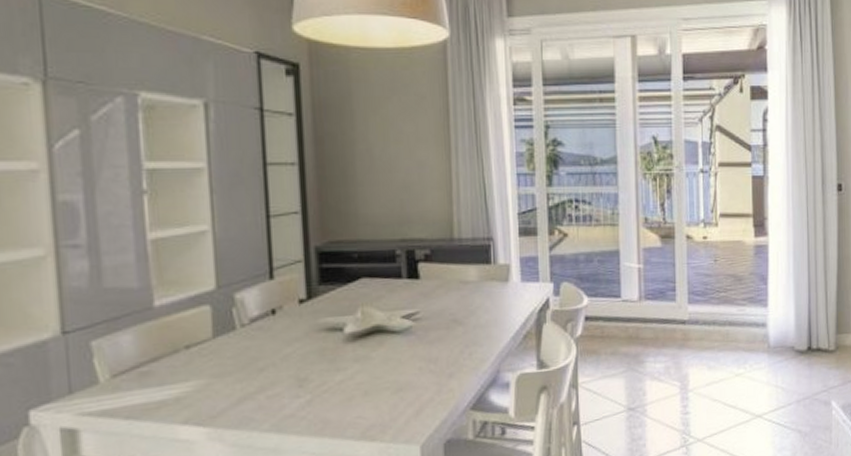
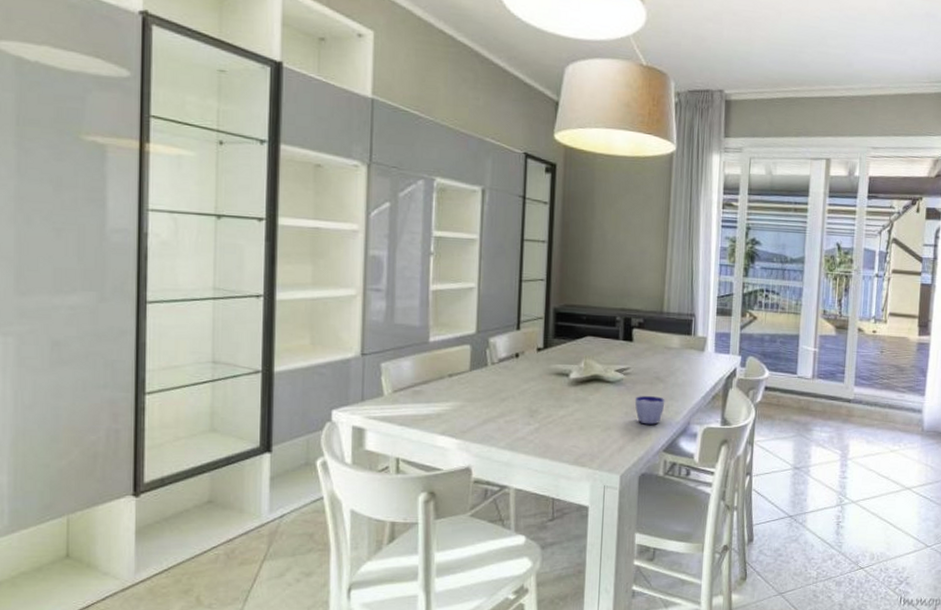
cup: none [429,343,467,379] -> present [634,396,665,425]

